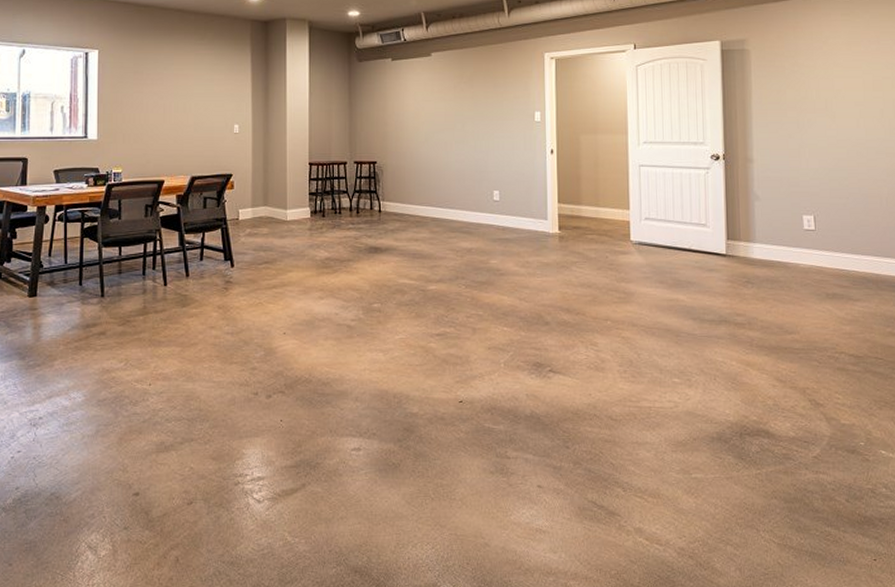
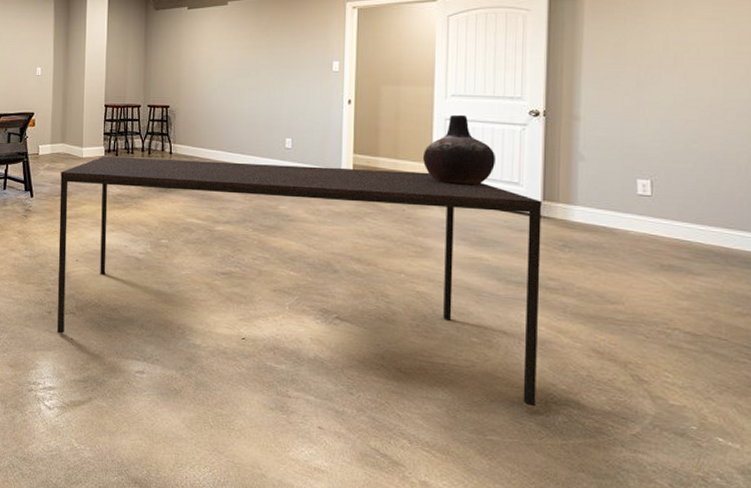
dining table: none [263,217,732,440] -> present [57,156,542,407]
vase: none [621,161,685,229] -> present [422,114,495,186]

